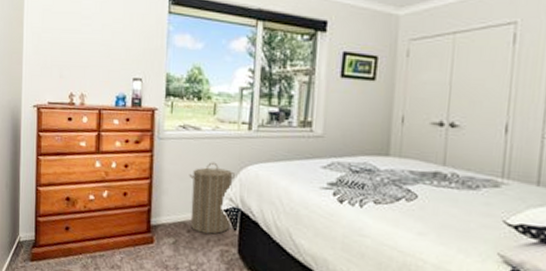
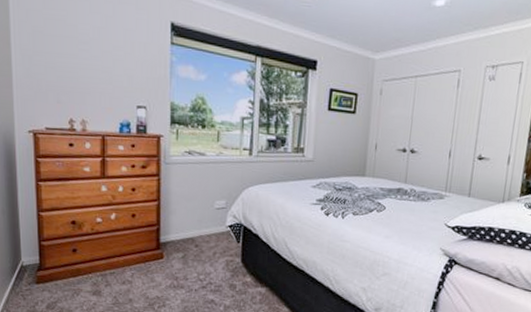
laundry hamper: present [189,162,235,235] -> none [195,184,238,247]

